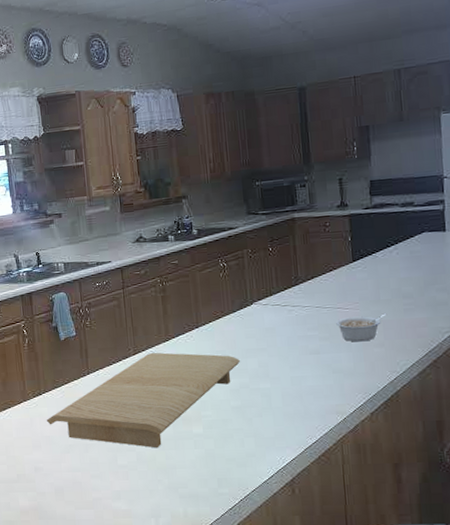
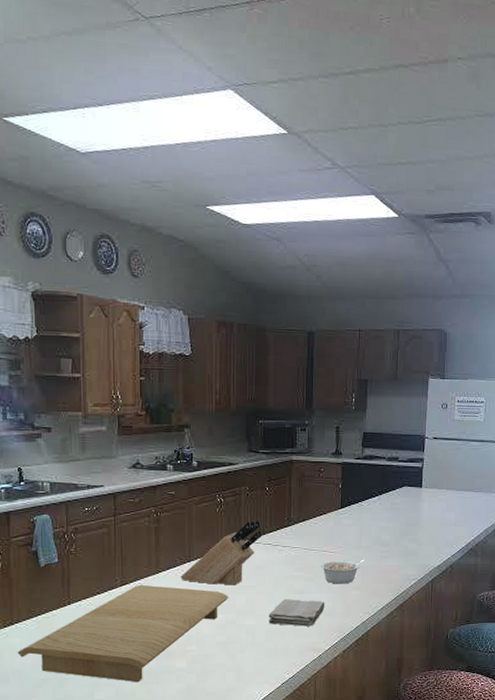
knife block: none [190,280,270,349] -> present [180,519,263,585]
washcloth: none [284,360,345,389] -> present [269,599,325,627]

